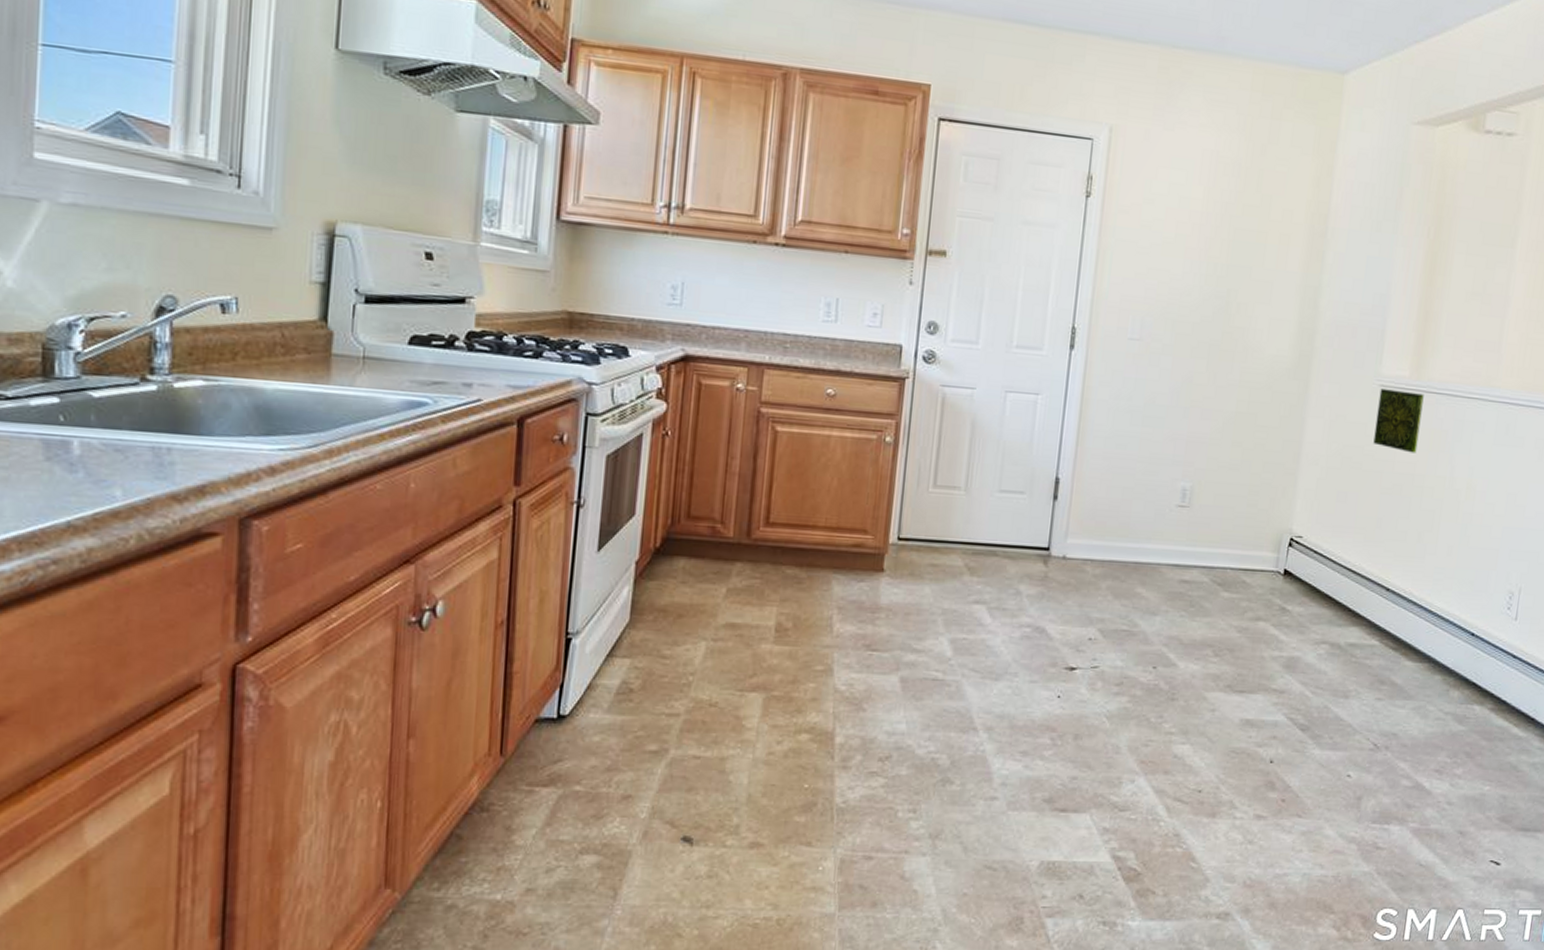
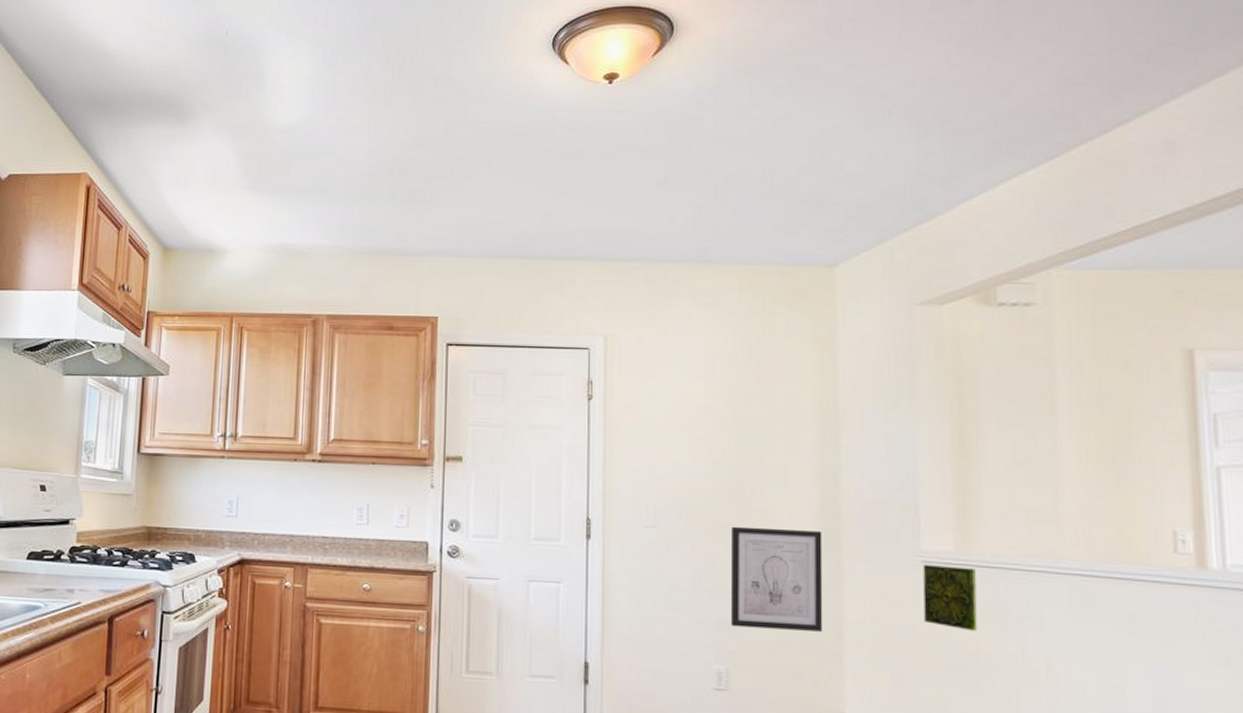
wall art: none [1200,342,1296,451] -> present [730,526,823,632]

